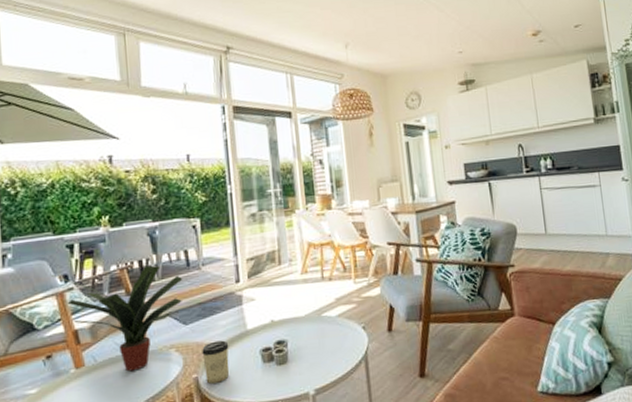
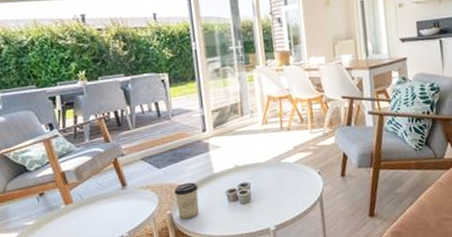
potted plant: present [50,265,183,372] -> none [37,115,155,208]

